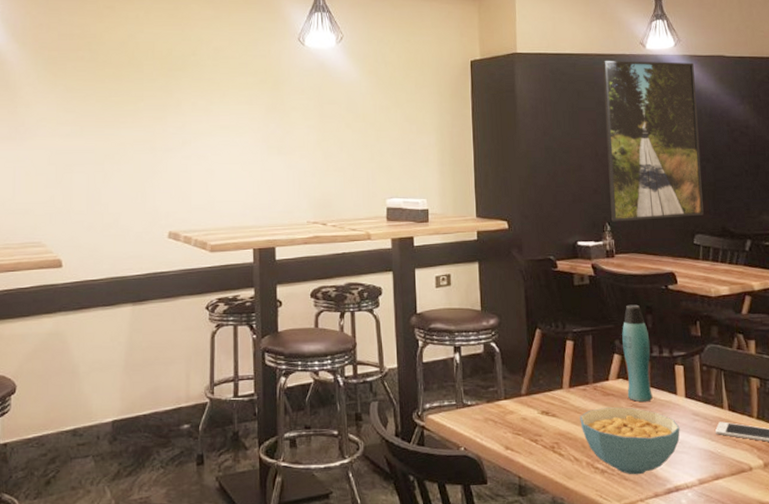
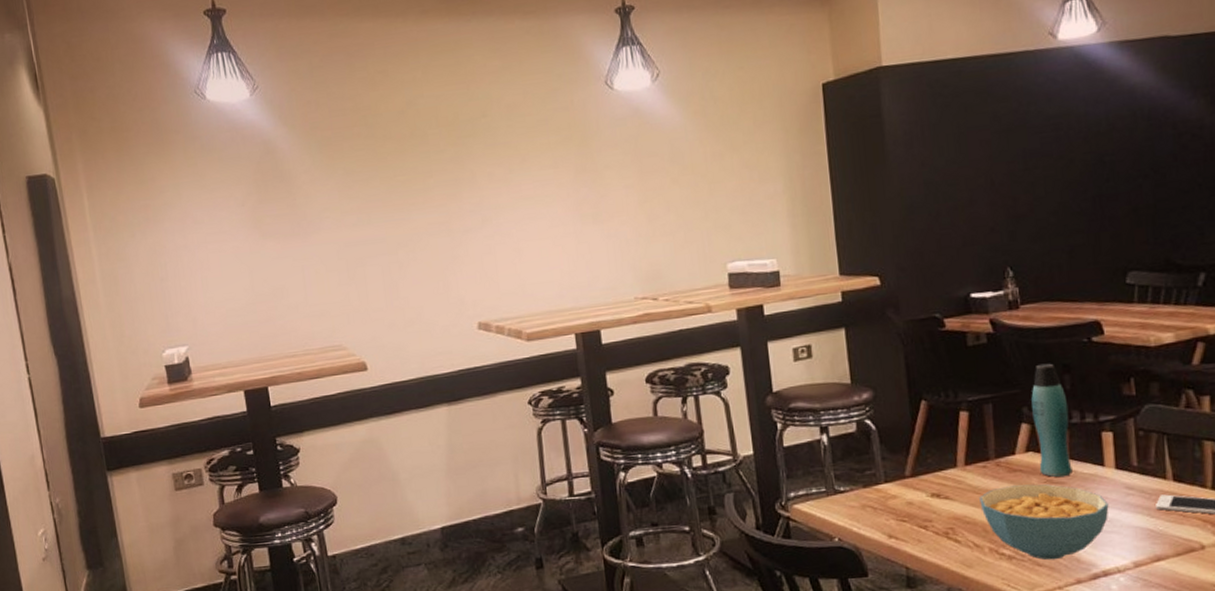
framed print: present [602,61,704,222] -> none [997,50,1140,266]

